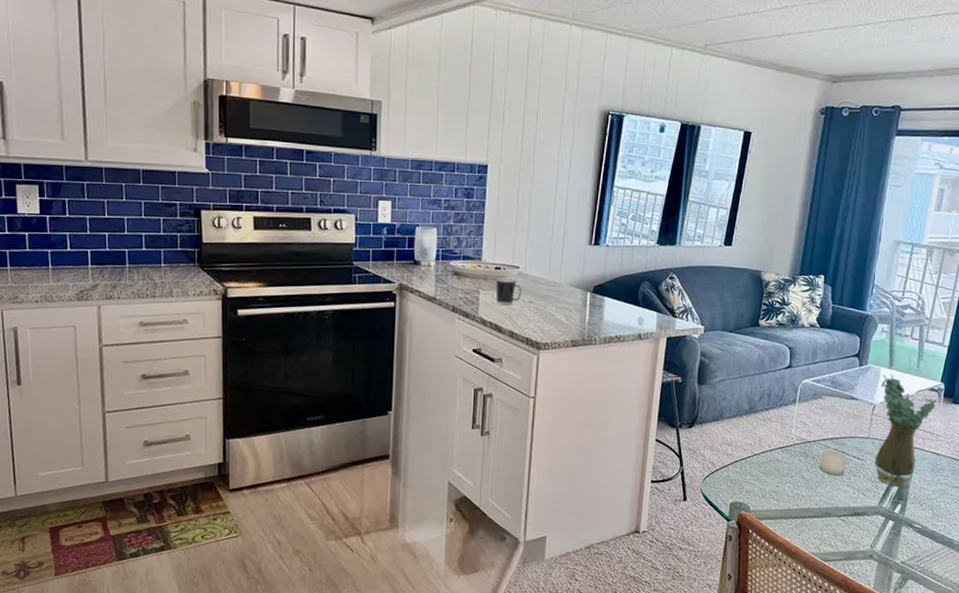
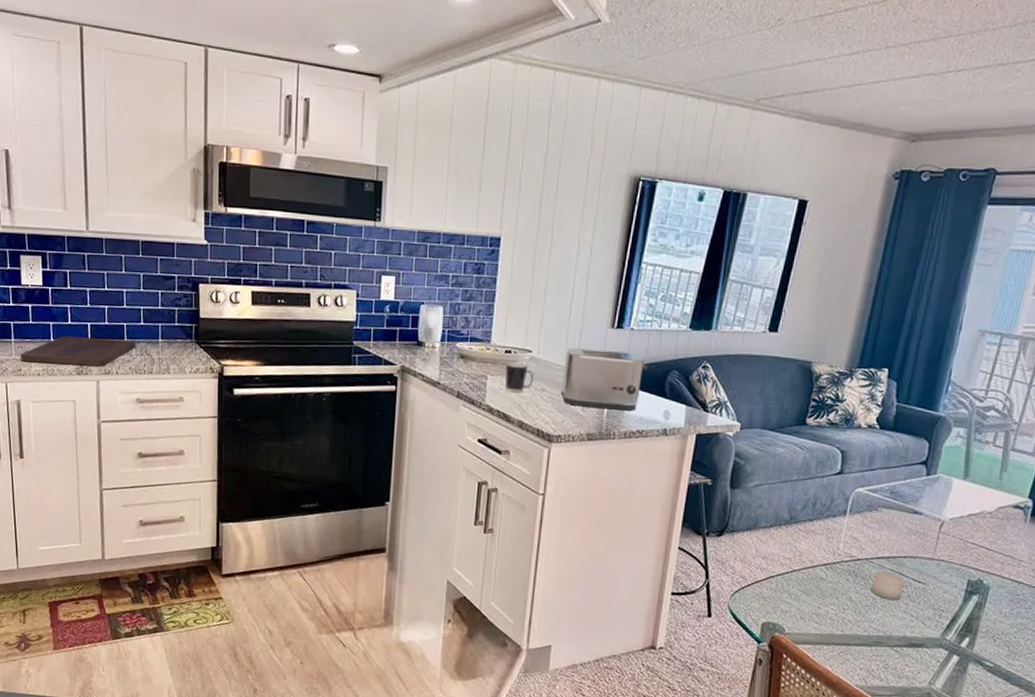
cutting board: none [17,262,137,292] -> present [20,335,135,367]
toaster: none [546,263,623,320] -> present [560,348,648,412]
vase: present [874,374,936,486] -> none [938,486,1021,617]

